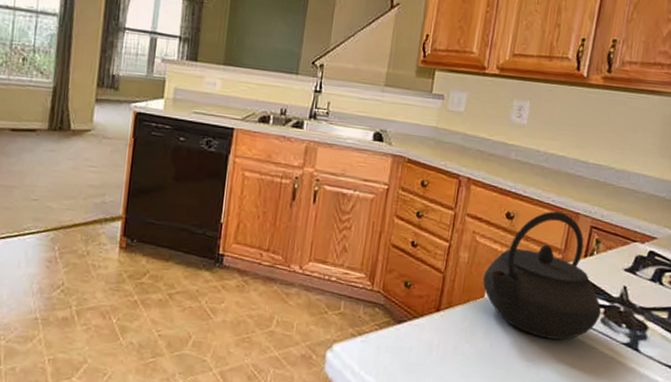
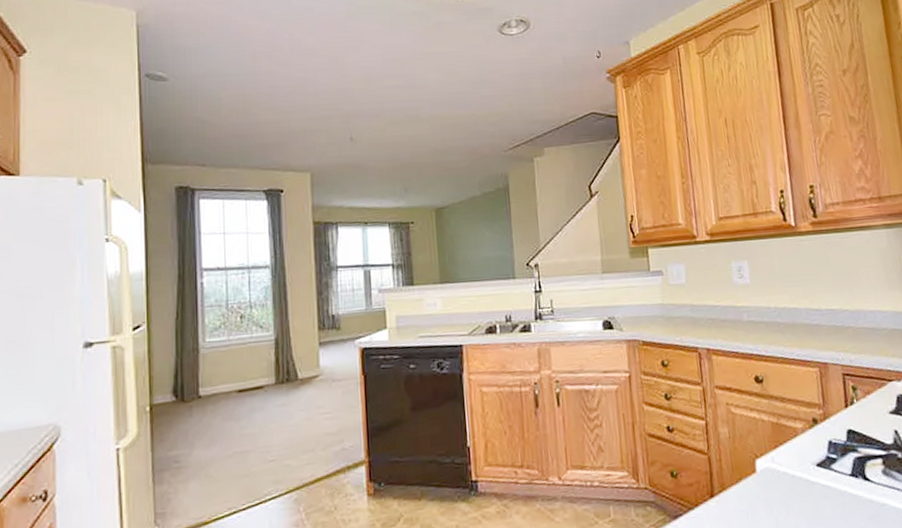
kettle: present [483,211,602,340] -> none [749,365,881,504]

